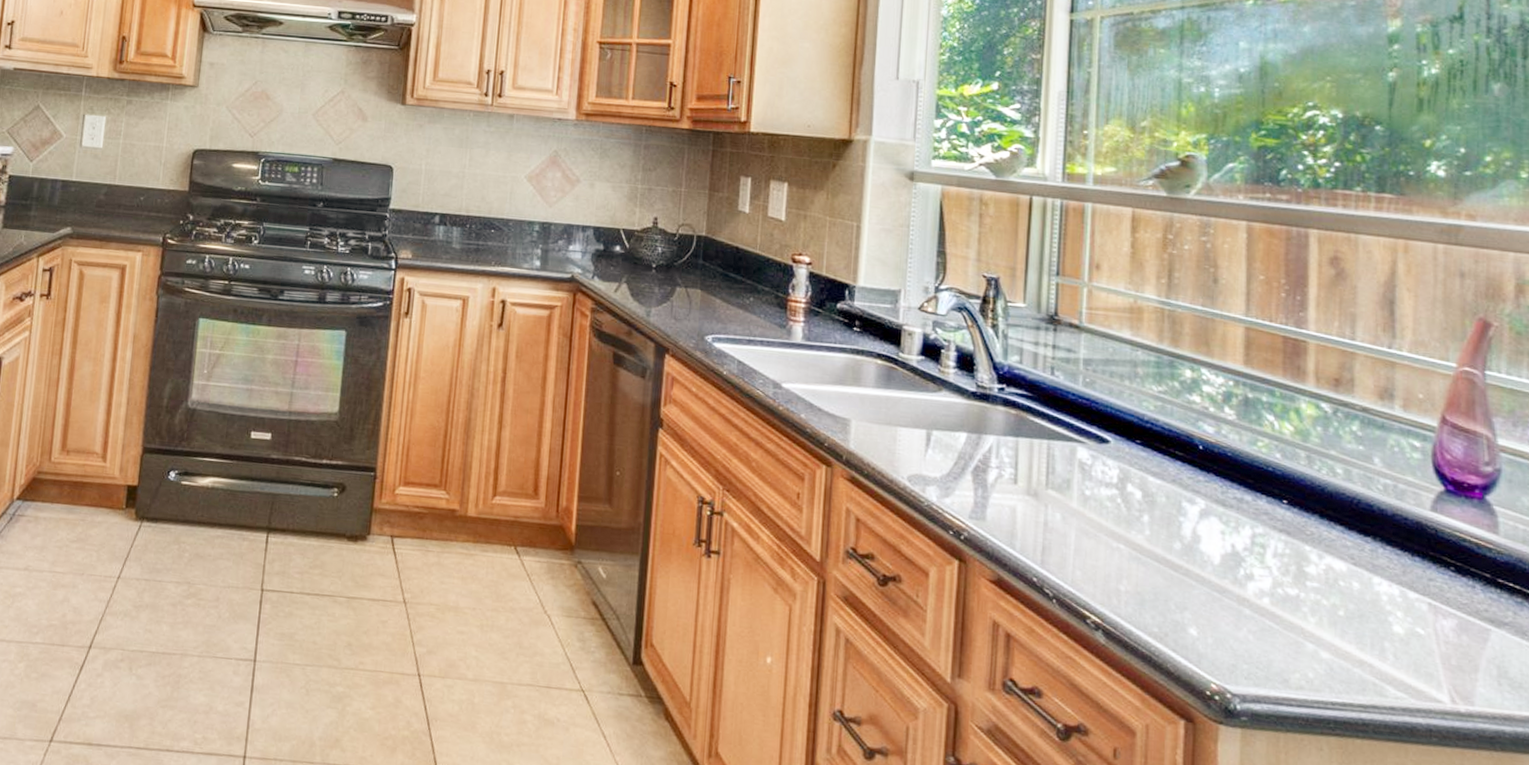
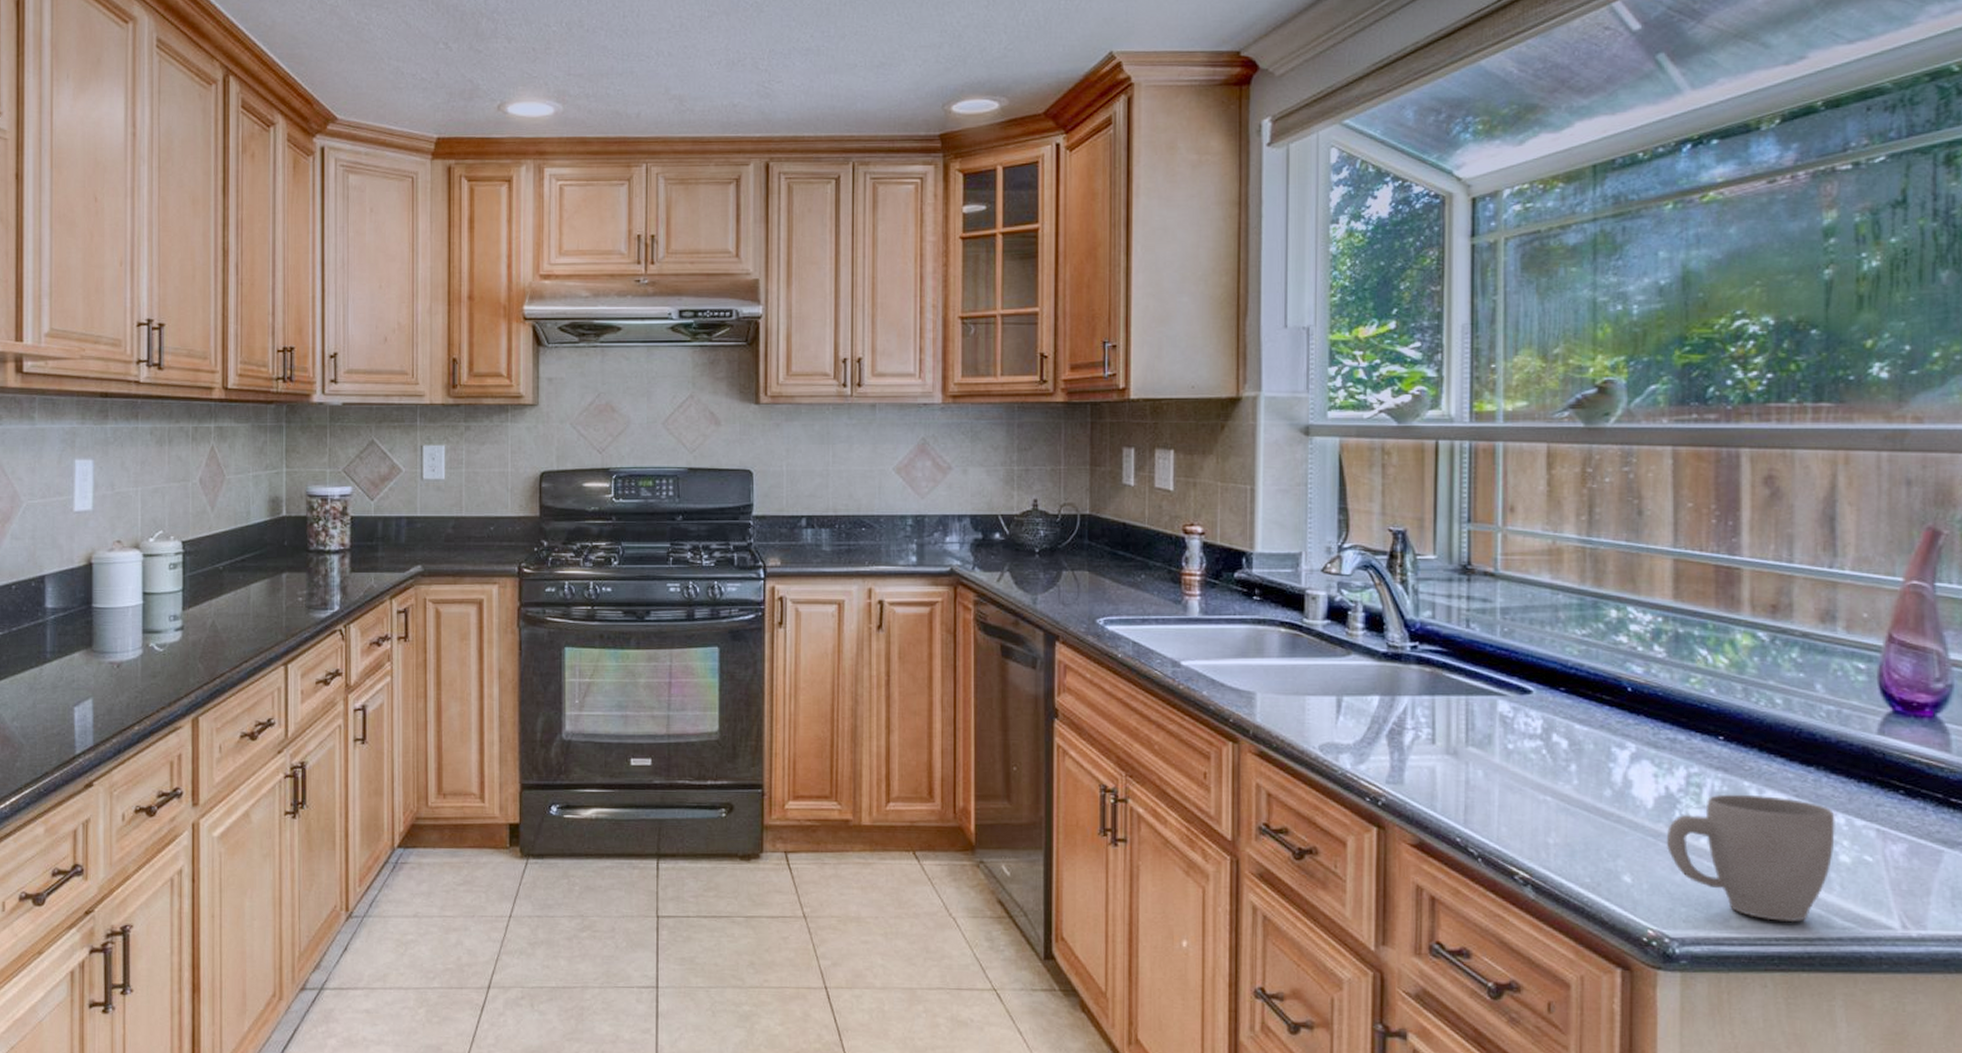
mug: none [1230,556,1390,688] -> present [1666,794,1835,922]

